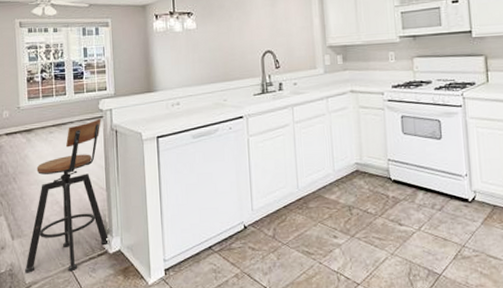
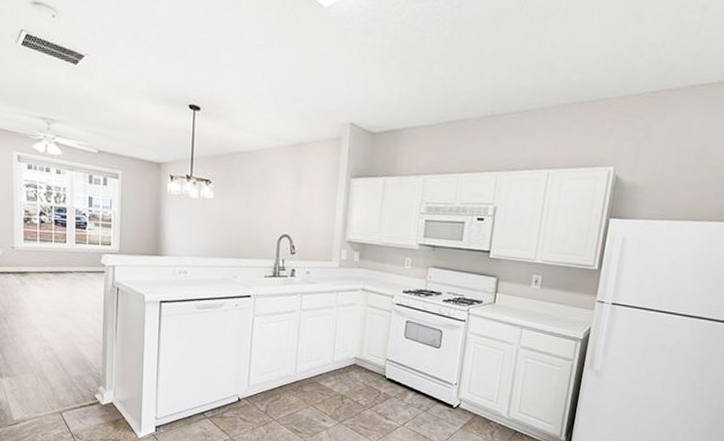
bar stool: present [25,119,110,273] -> none [13,273,103,416]

